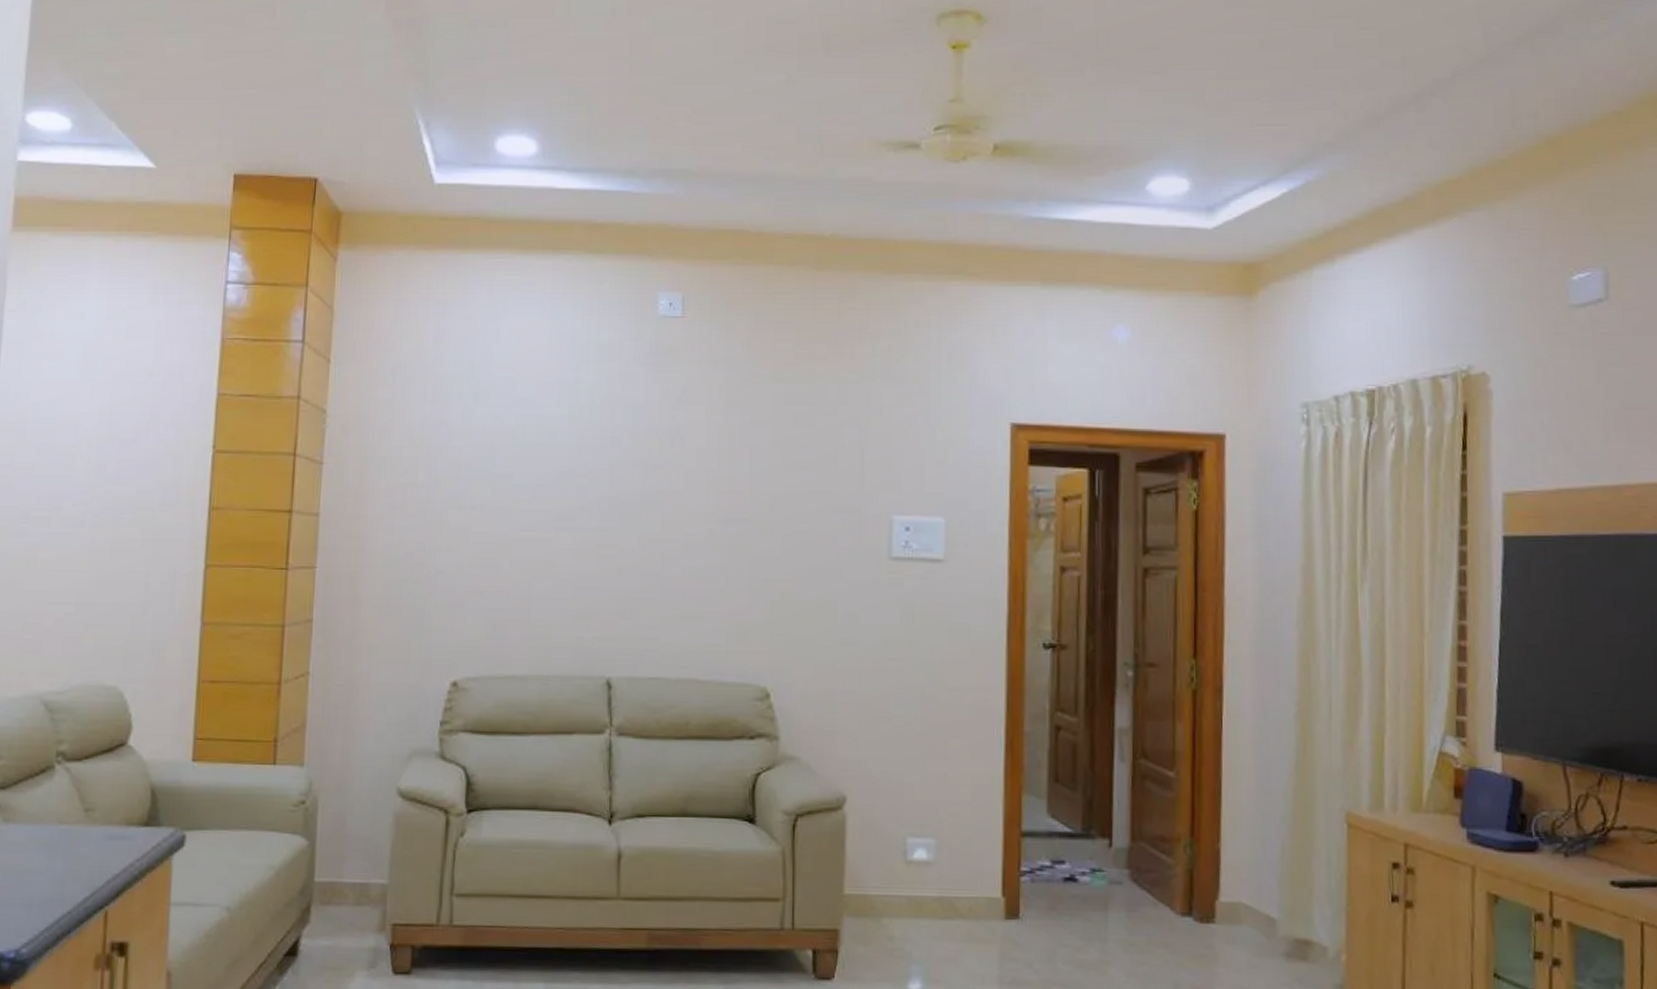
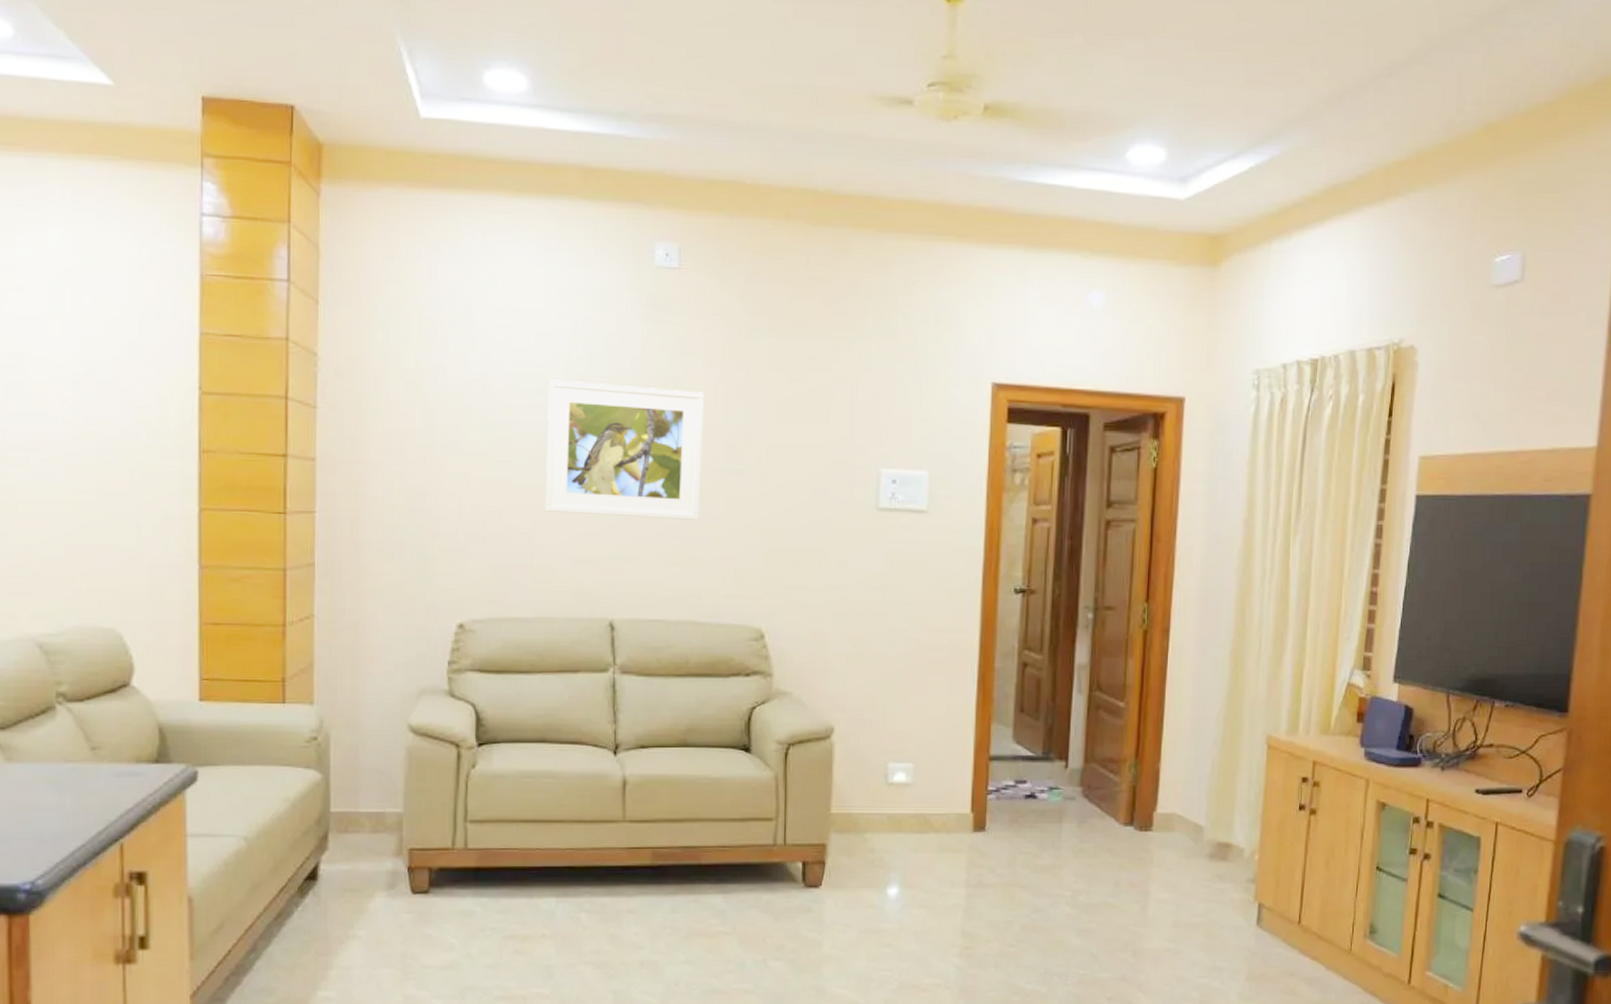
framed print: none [543,431,707,572] -> present [544,379,704,520]

